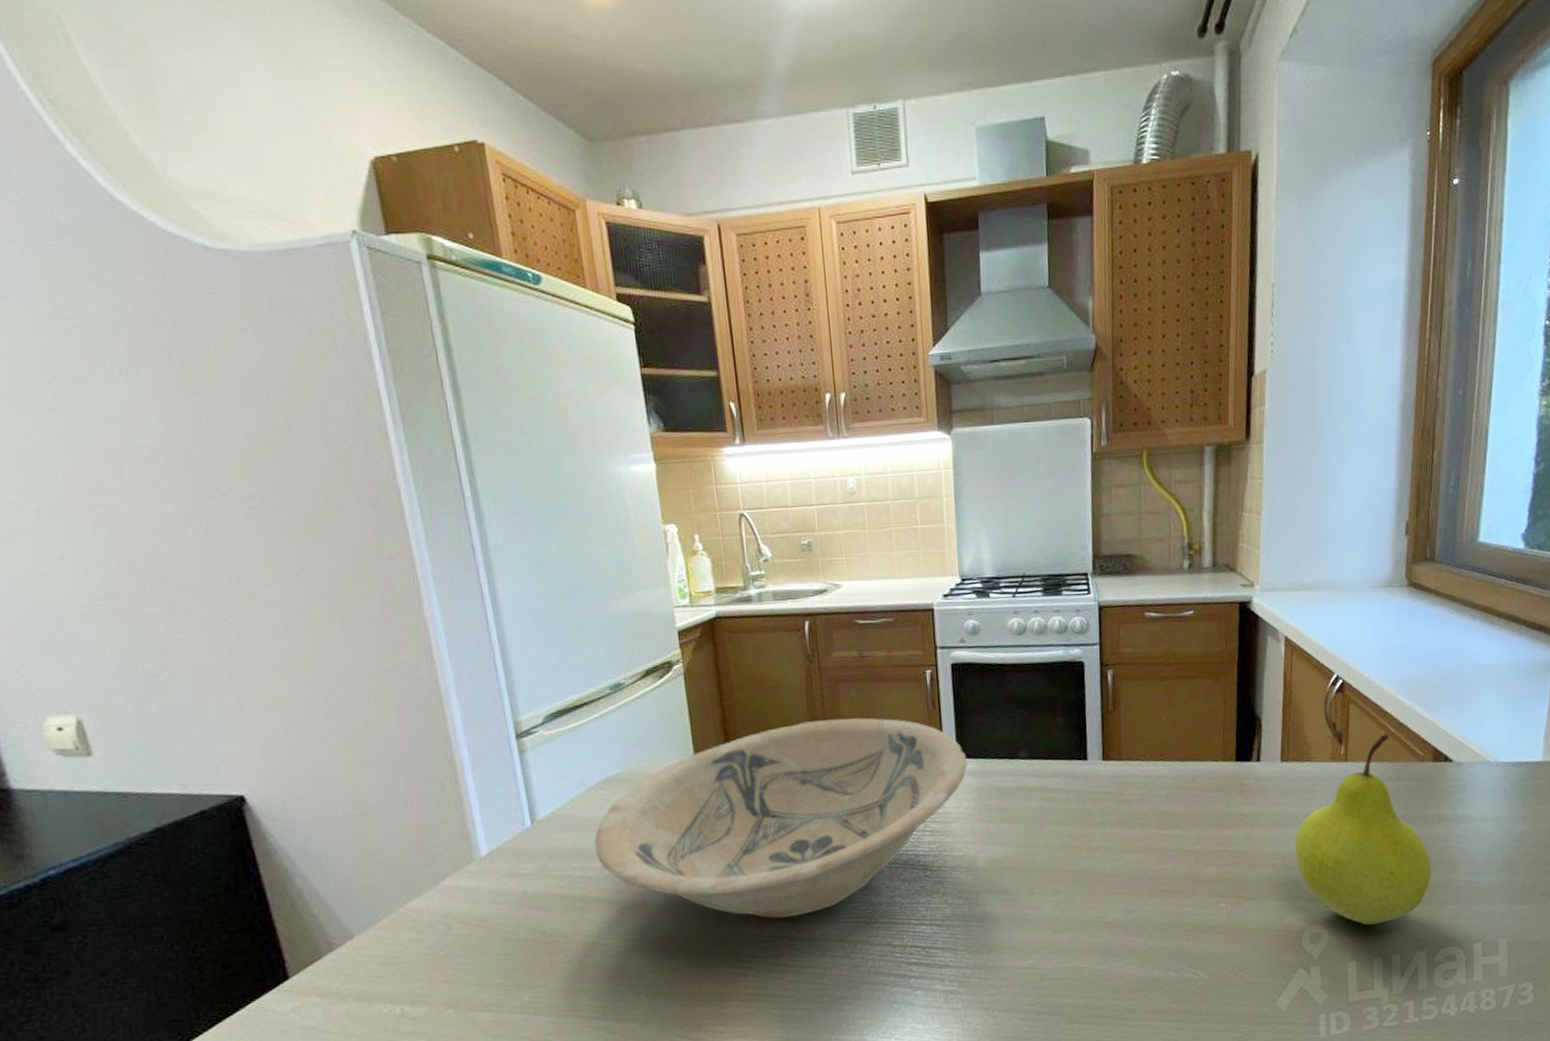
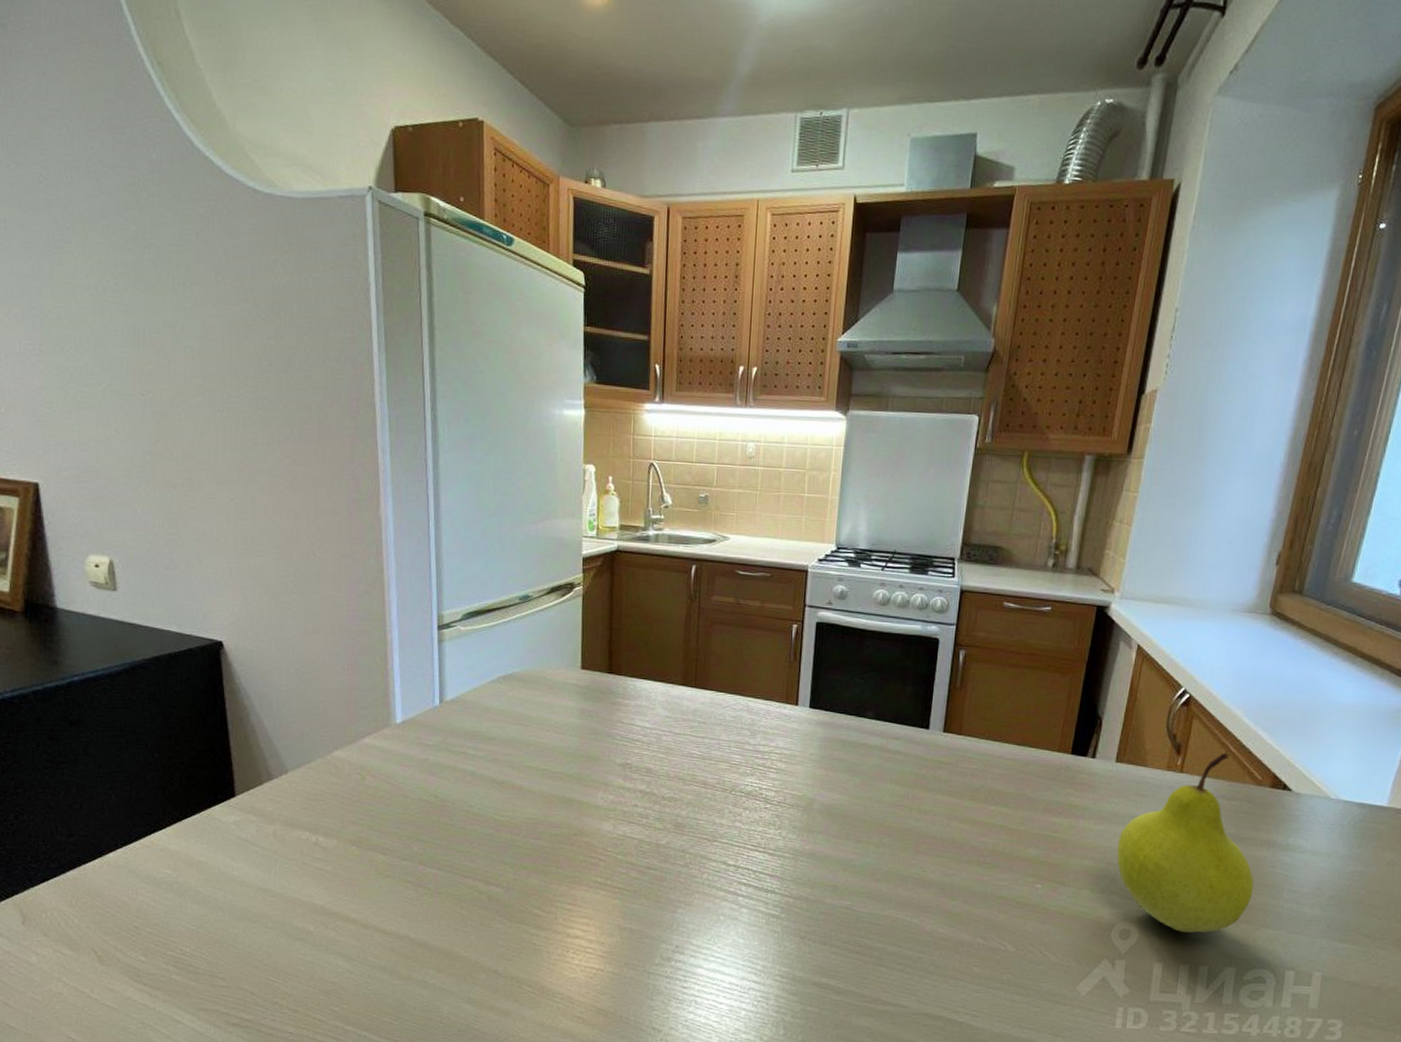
bowl: present [594,718,968,919] -> none [488,653,818,823]

